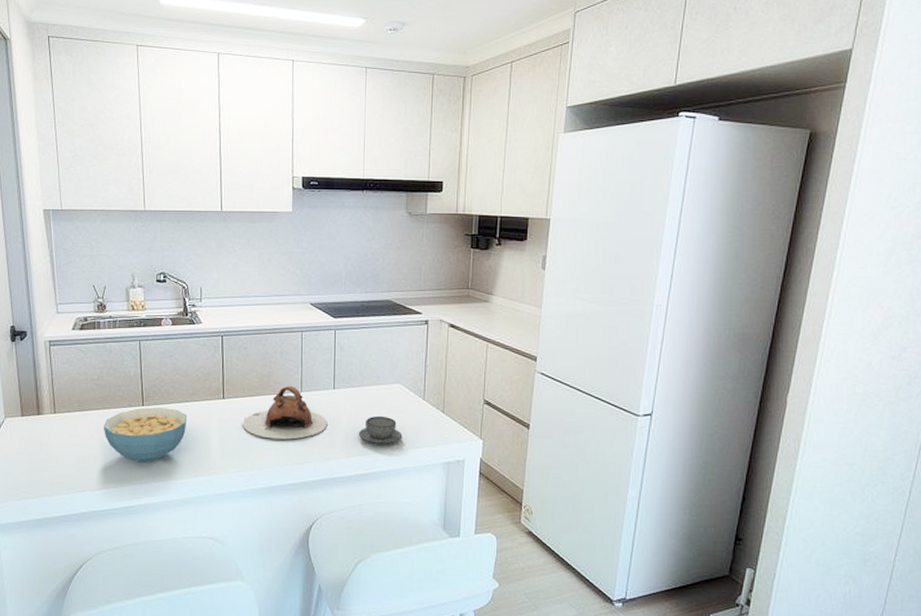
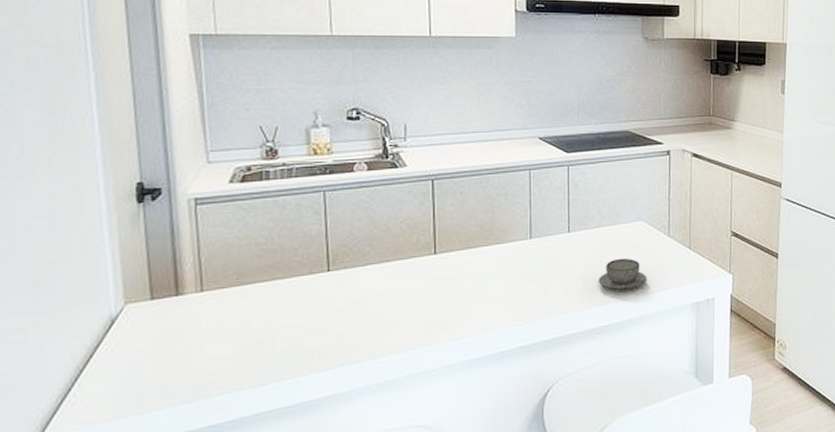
cereal bowl: present [103,407,188,463] -> none [272,271,389,343]
teapot: present [242,385,328,440] -> none [459,231,562,297]

